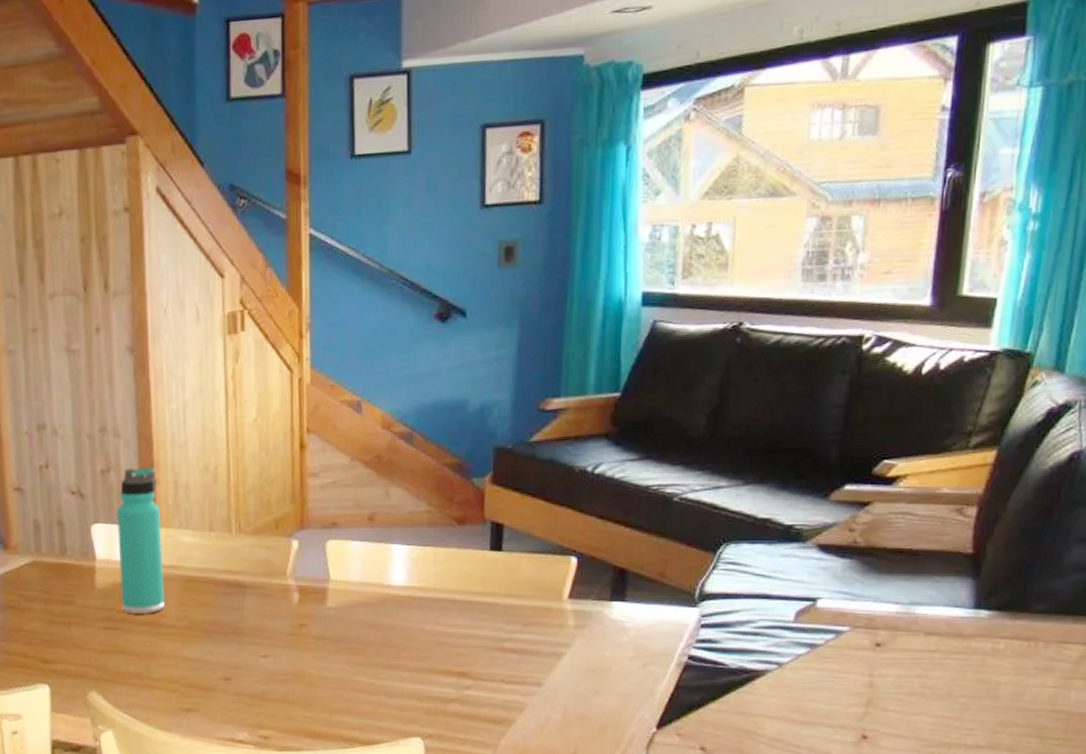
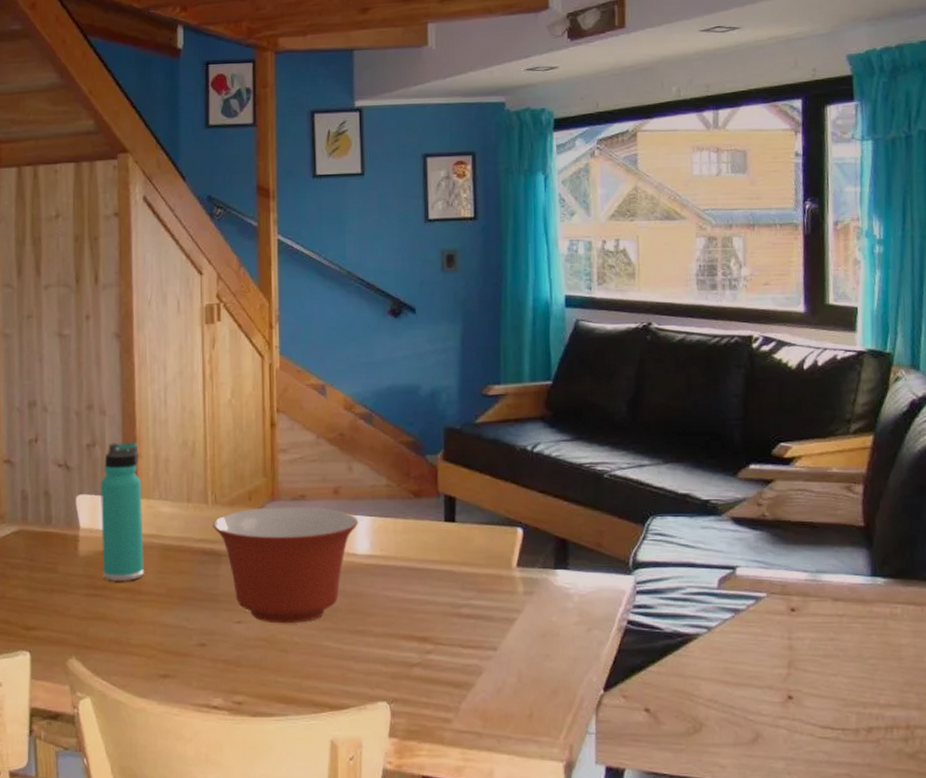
mixing bowl: none [237,535,396,658] -> present [213,507,359,624]

